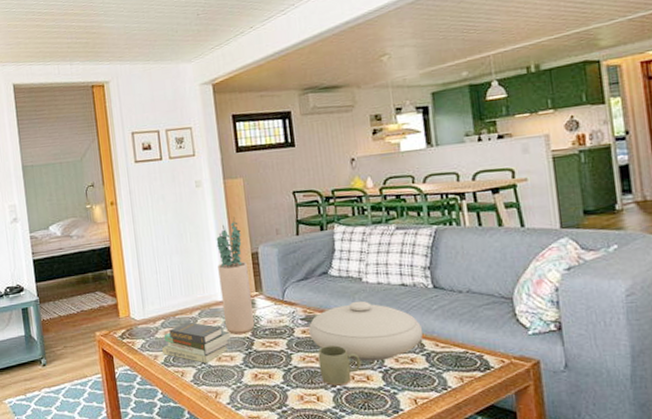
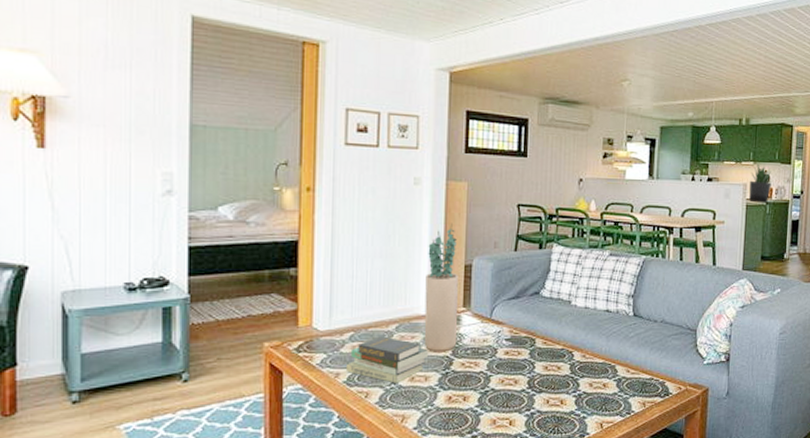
decorative bowl: present [308,300,424,362] -> none [511,324,619,385]
mug: present [318,345,361,386] -> none [516,368,558,410]
planter: none [551,110,583,153] -> present [749,163,772,203]

